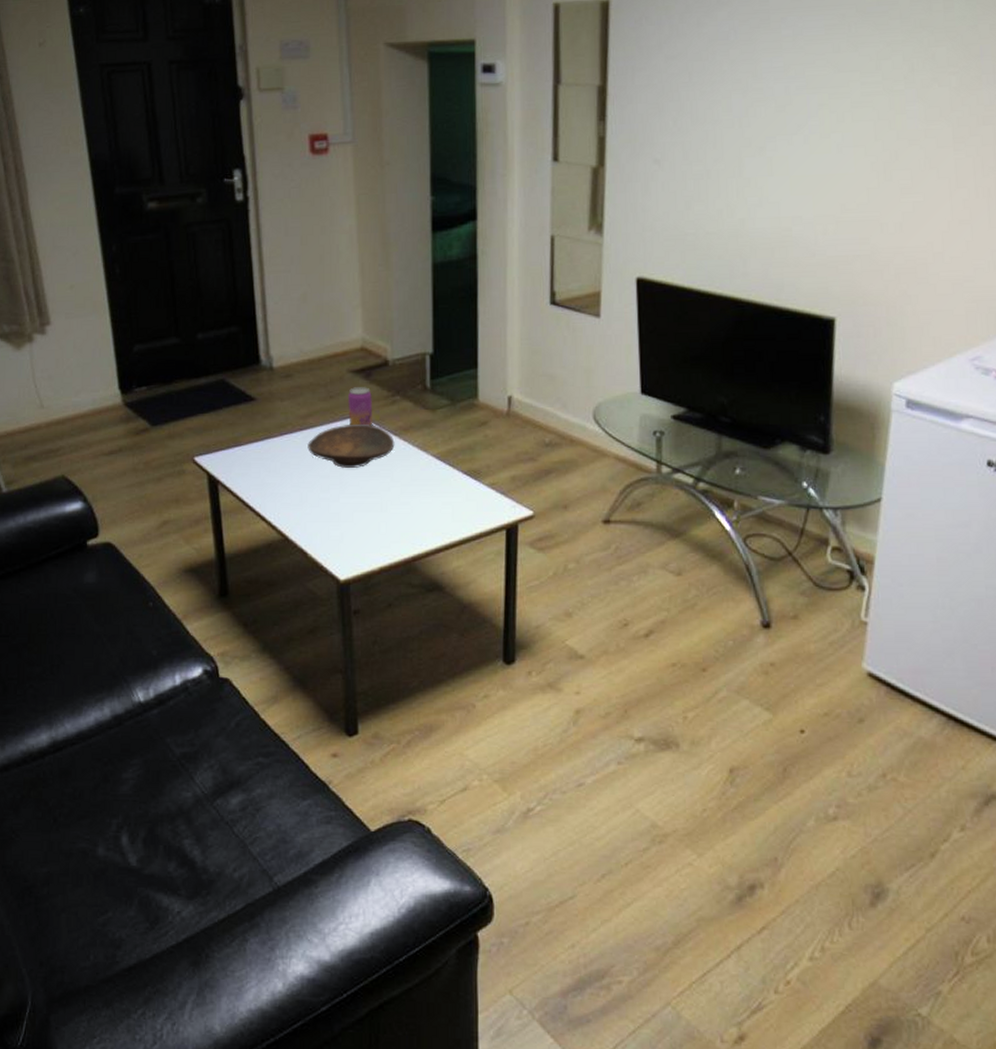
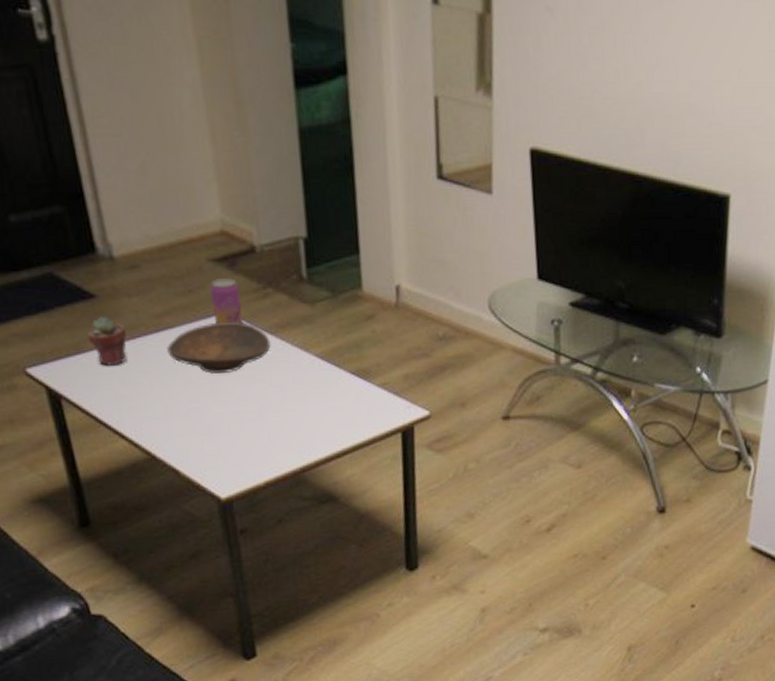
potted succulent: none [245,416,276,458] -> present [87,317,127,366]

